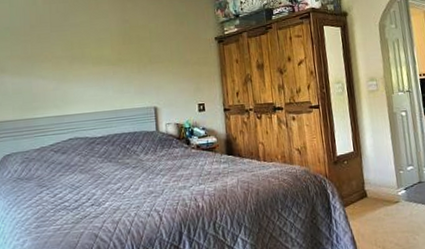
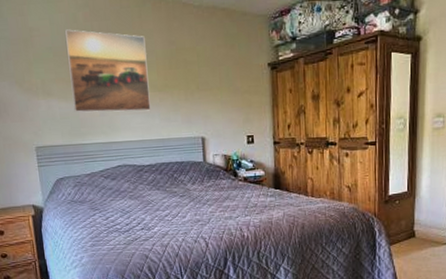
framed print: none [23,11,105,88] -> present [64,29,151,113]

